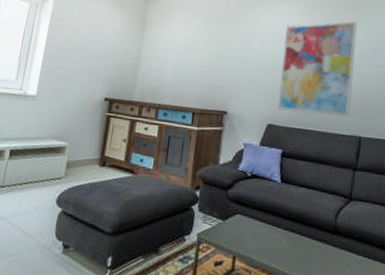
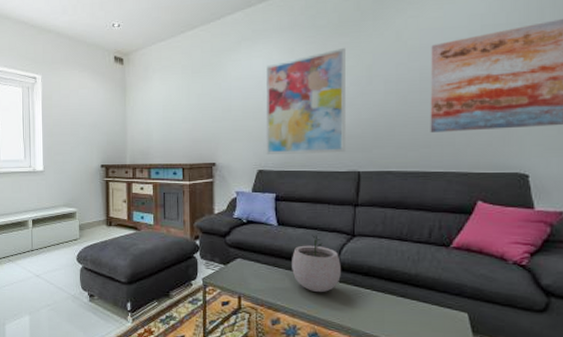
plant pot: none [290,195,337,257] -> present [292,235,341,293]

